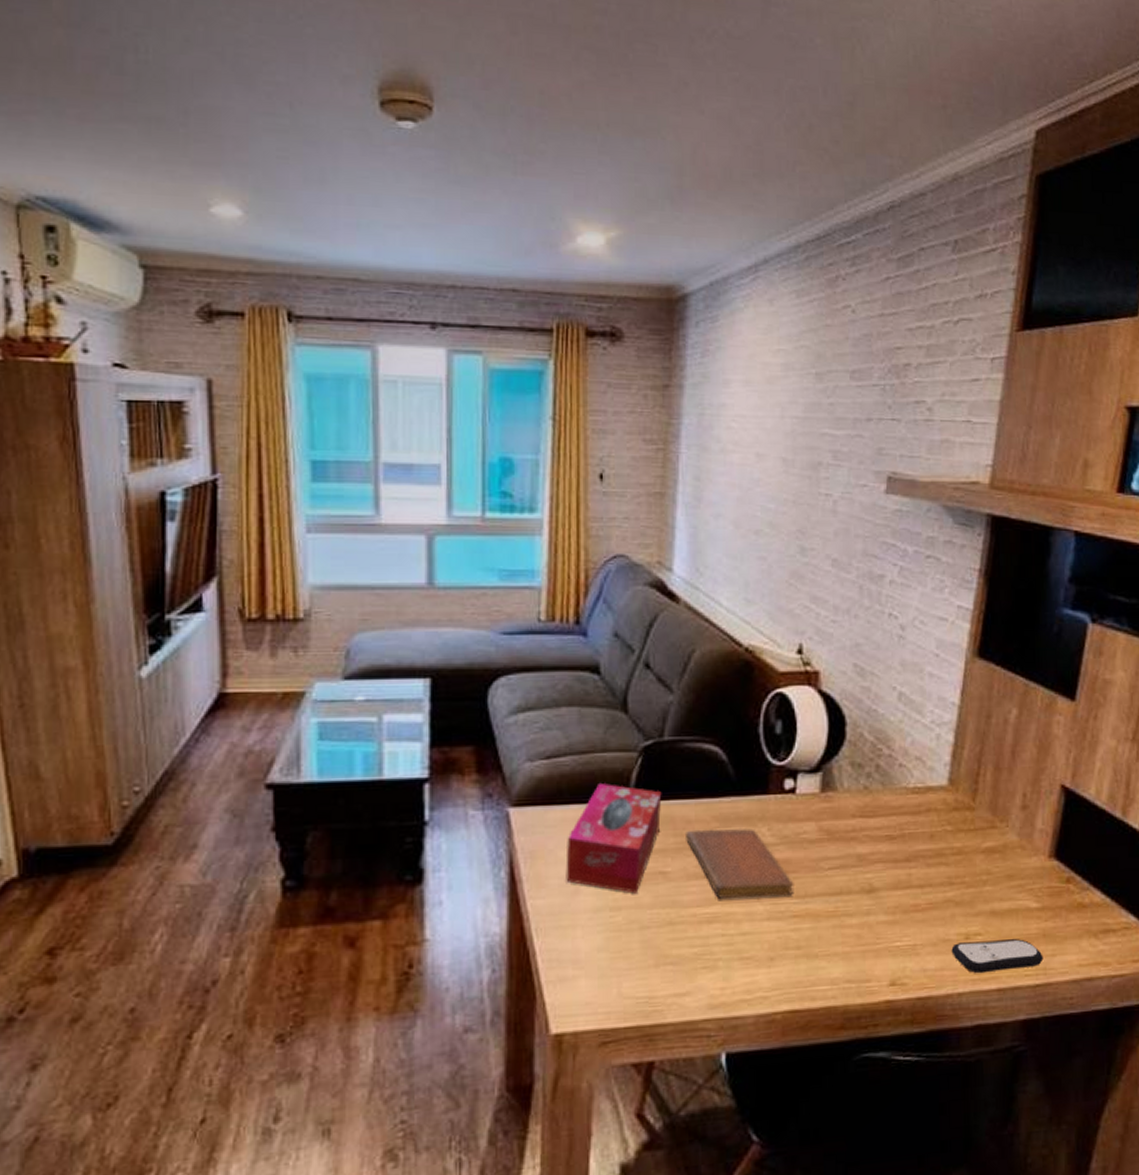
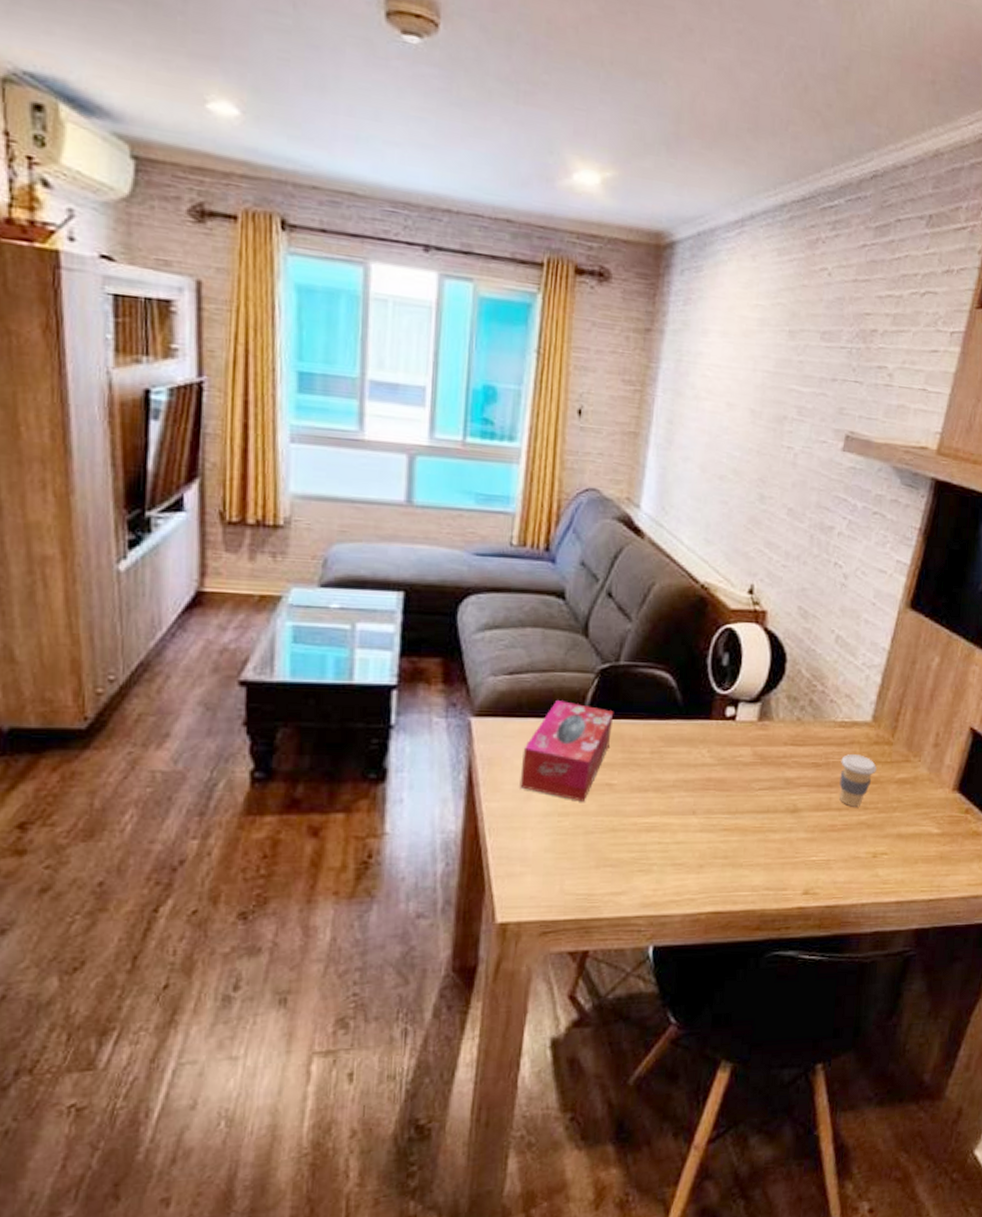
notebook: present [686,827,794,899] -> none [633,747,727,812]
coffee cup: none [918,823,959,883] -> present [839,754,877,807]
remote control: present [951,939,1043,974] -> none [859,859,939,888]

